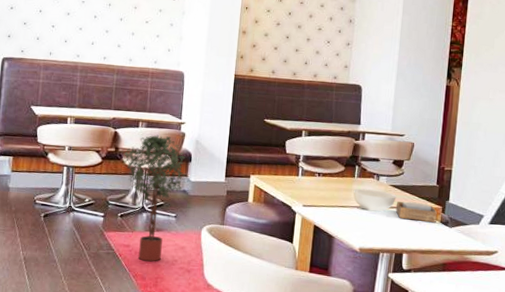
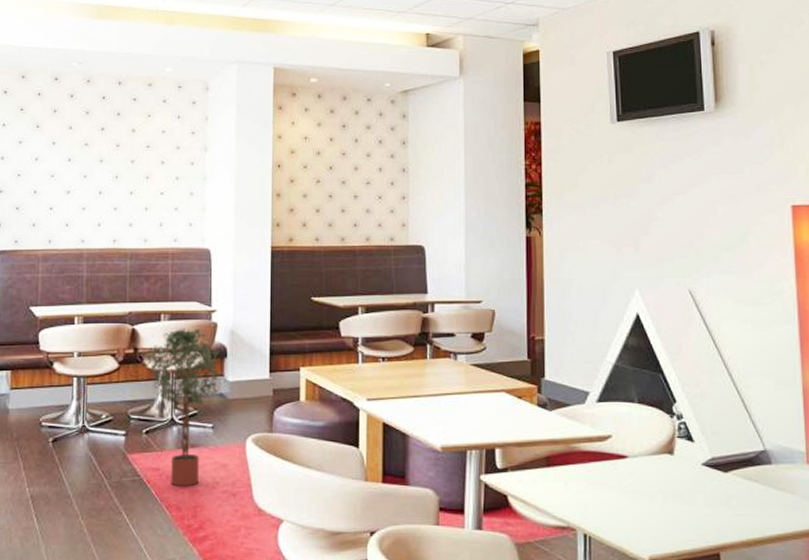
bowl: present [353,188,397,212] -> none [426,372,480,399]
napkin holder: present [395,201,437,223] -> none [480,383,532,407]

